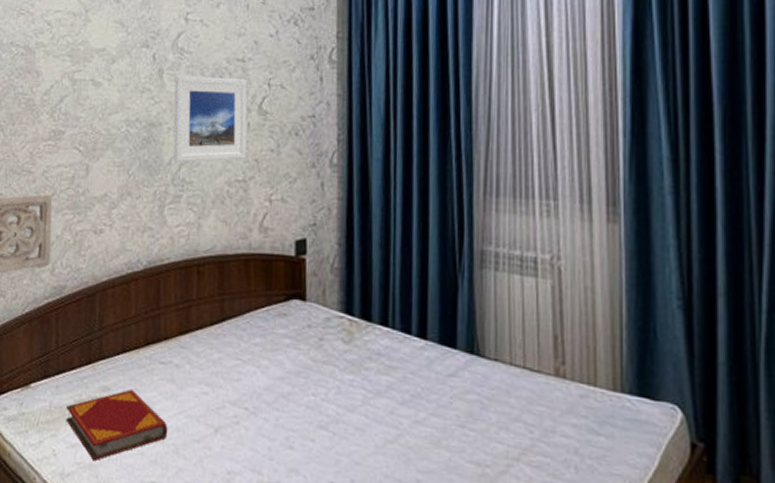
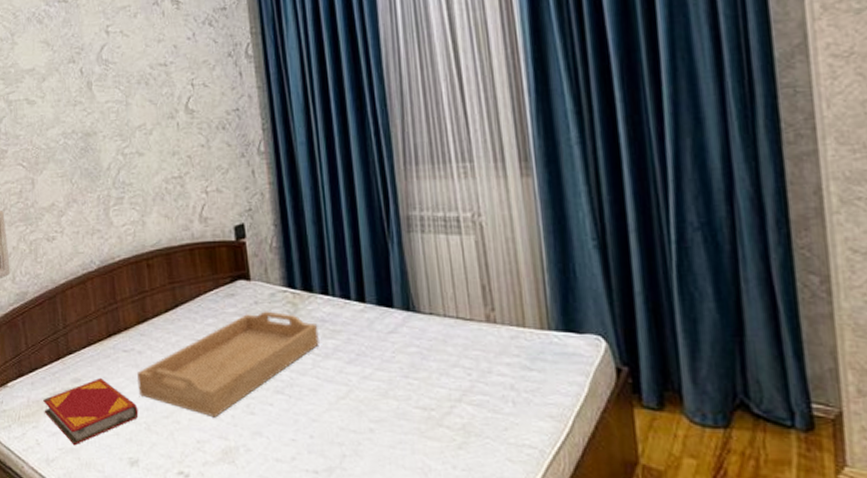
serving tray: none [171,336,373,448] -> present [137,311,319,418]
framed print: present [173,75,248,163] -> none [103,82,180,167]

